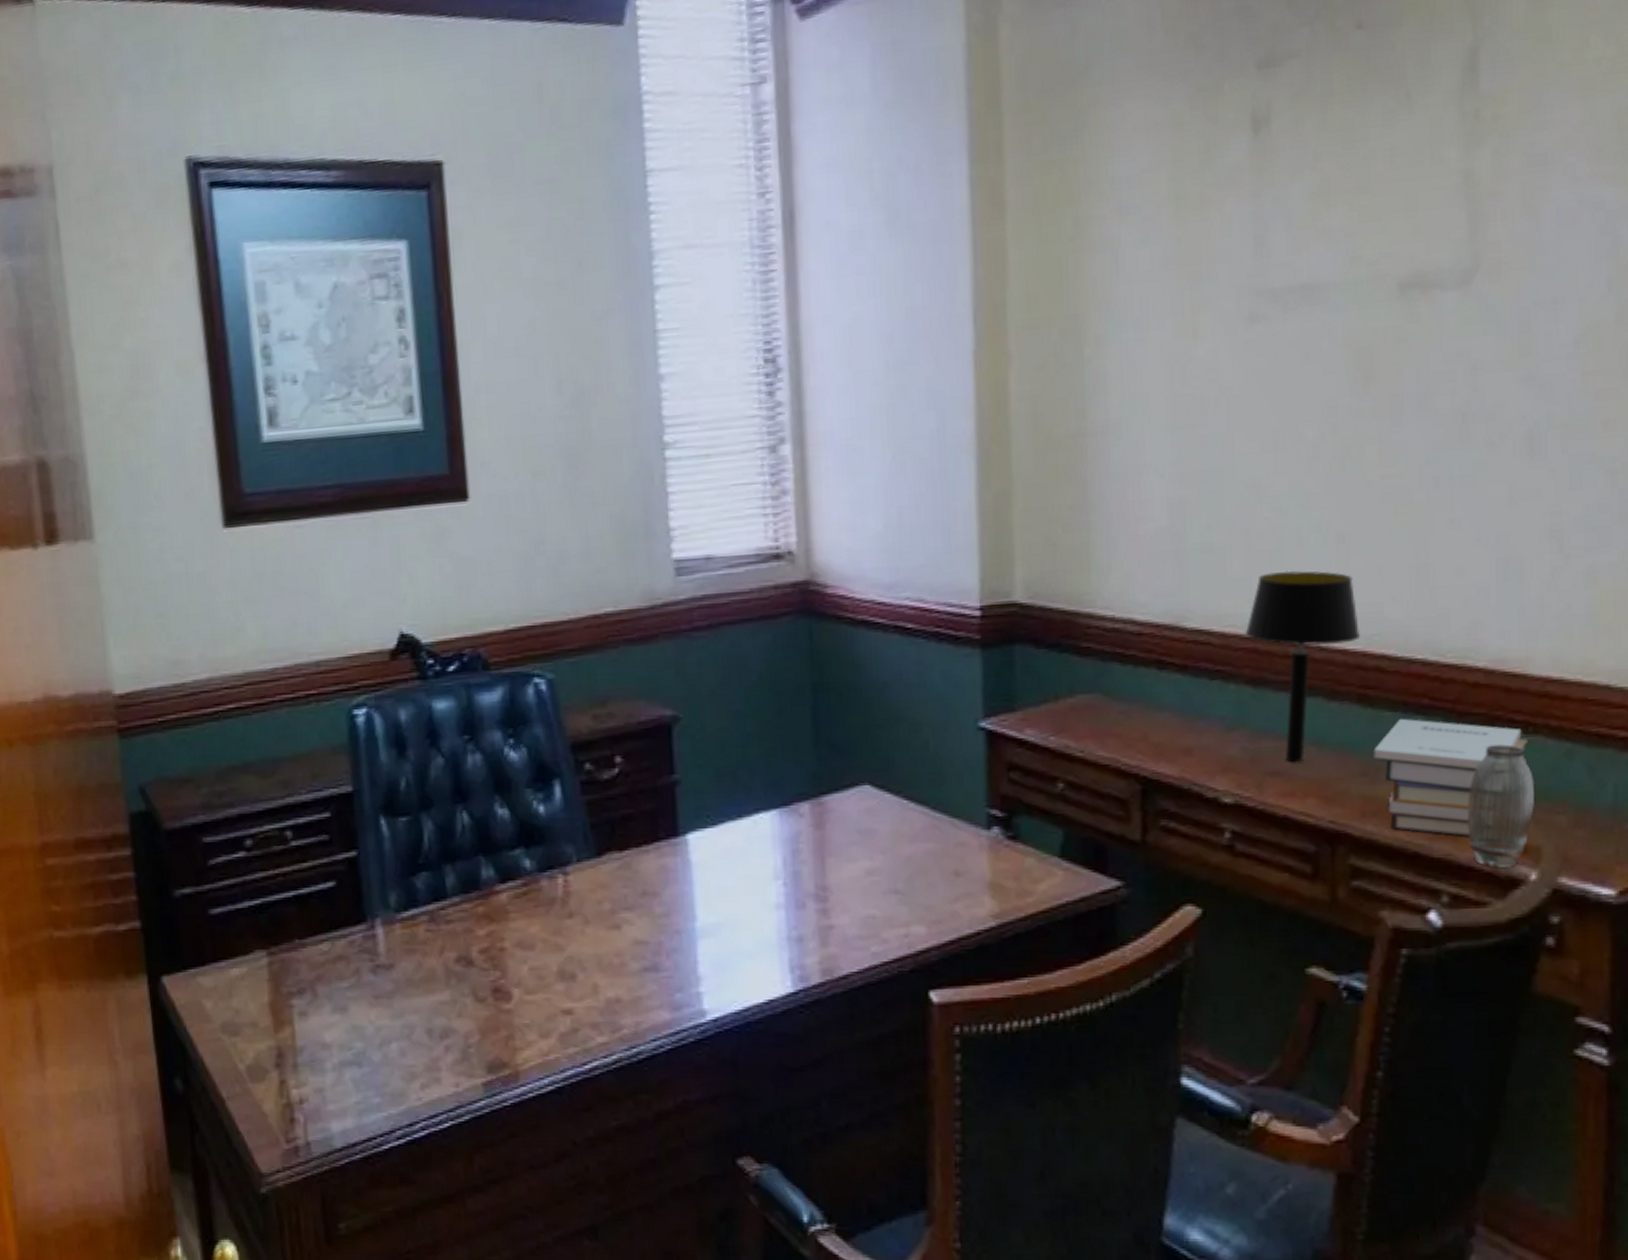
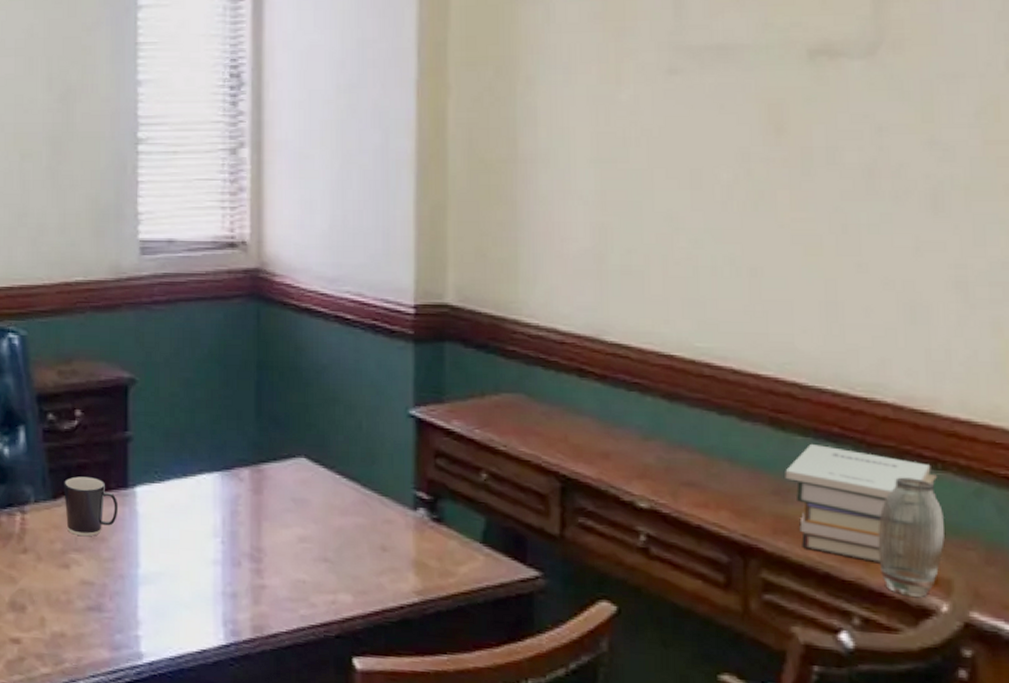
mug: none [608,828,670,894] -> present [64,476,119,537]
table lamp: present [1245,570,1360,762] -> none [661,297,772,475]

